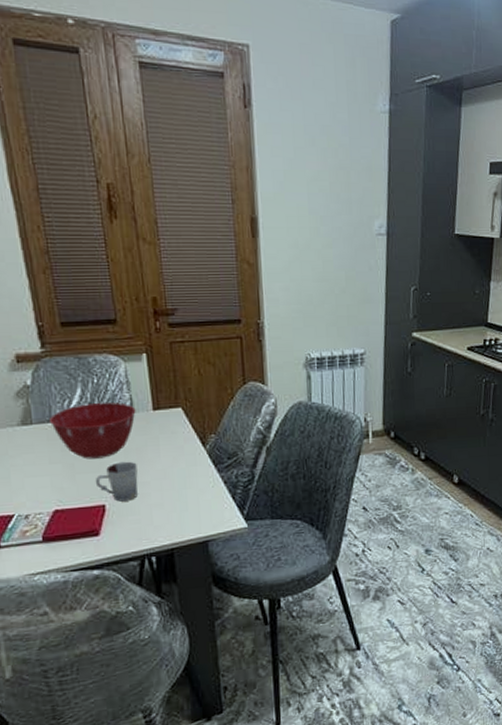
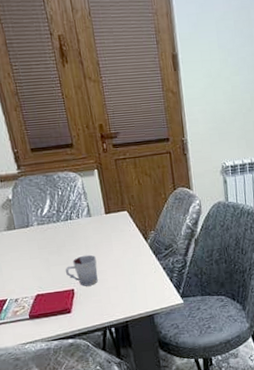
mixing bowl: present [50,402,136,459] -> none [28,209,93,255]

